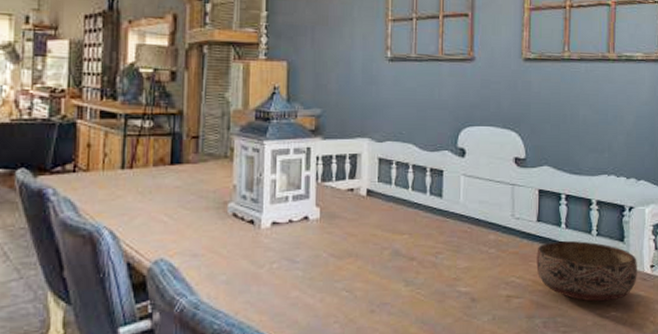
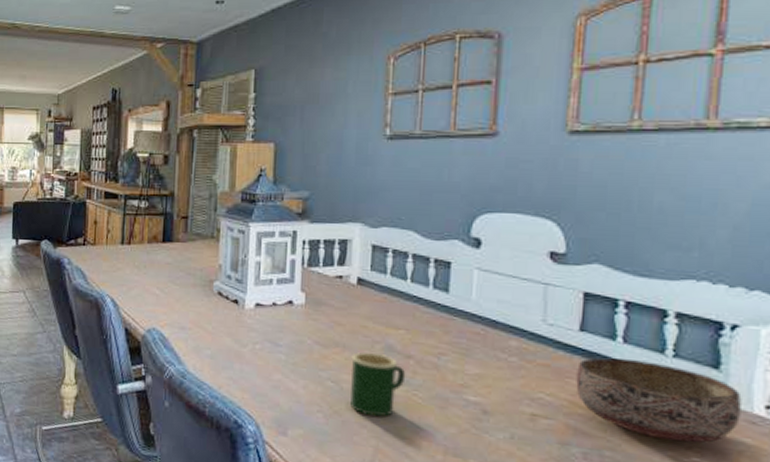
mug: none [363,258,411,319] -> present [350,352,406,418]

